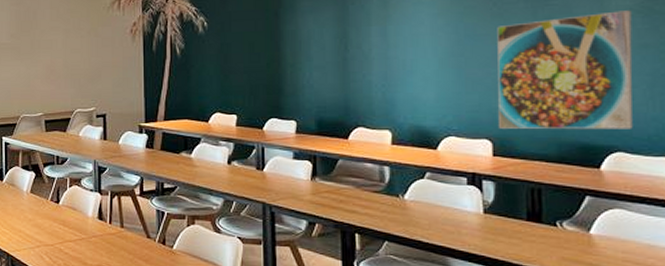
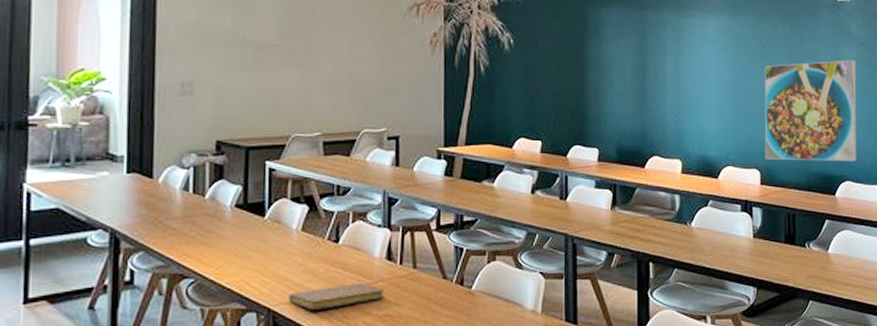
notebook: none [22,237,97,257] -> present [289,283,385,310]

